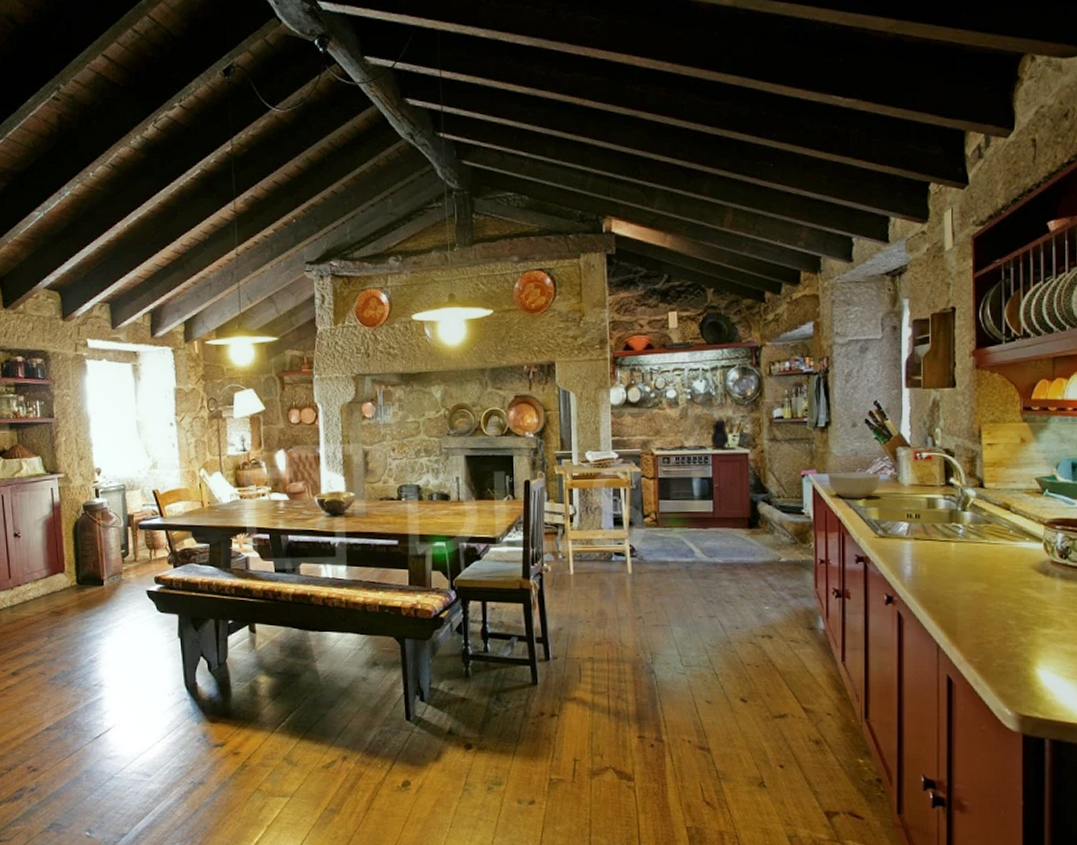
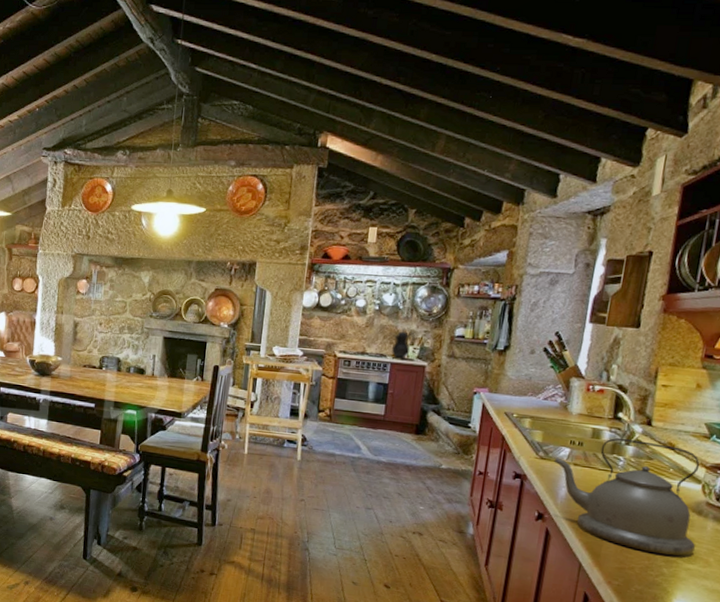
bowl: present [828,471,881,499] -> none [498,393,551,421]
kettle: none [893,505,1049,623] -> present [553,438,700,556]

